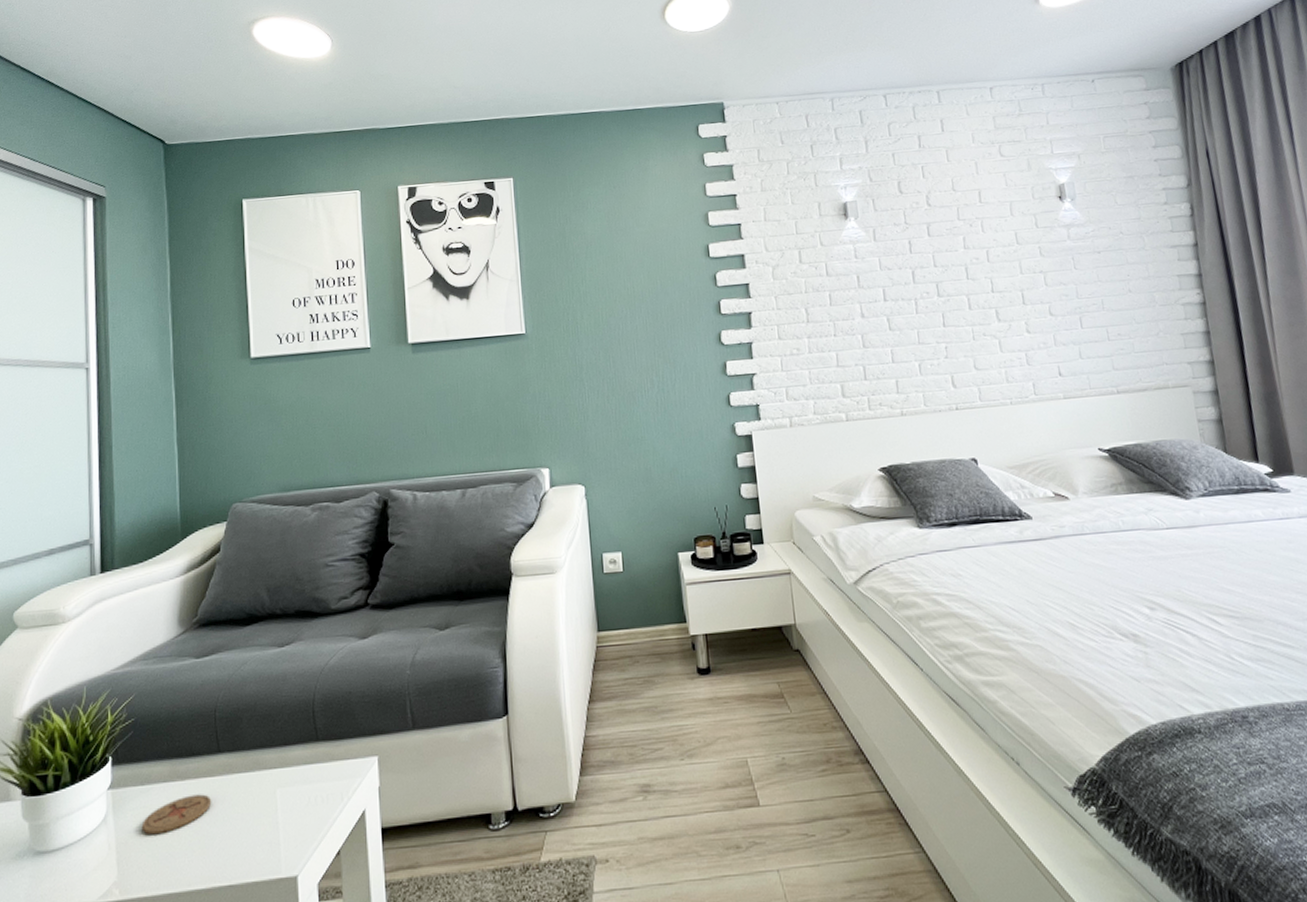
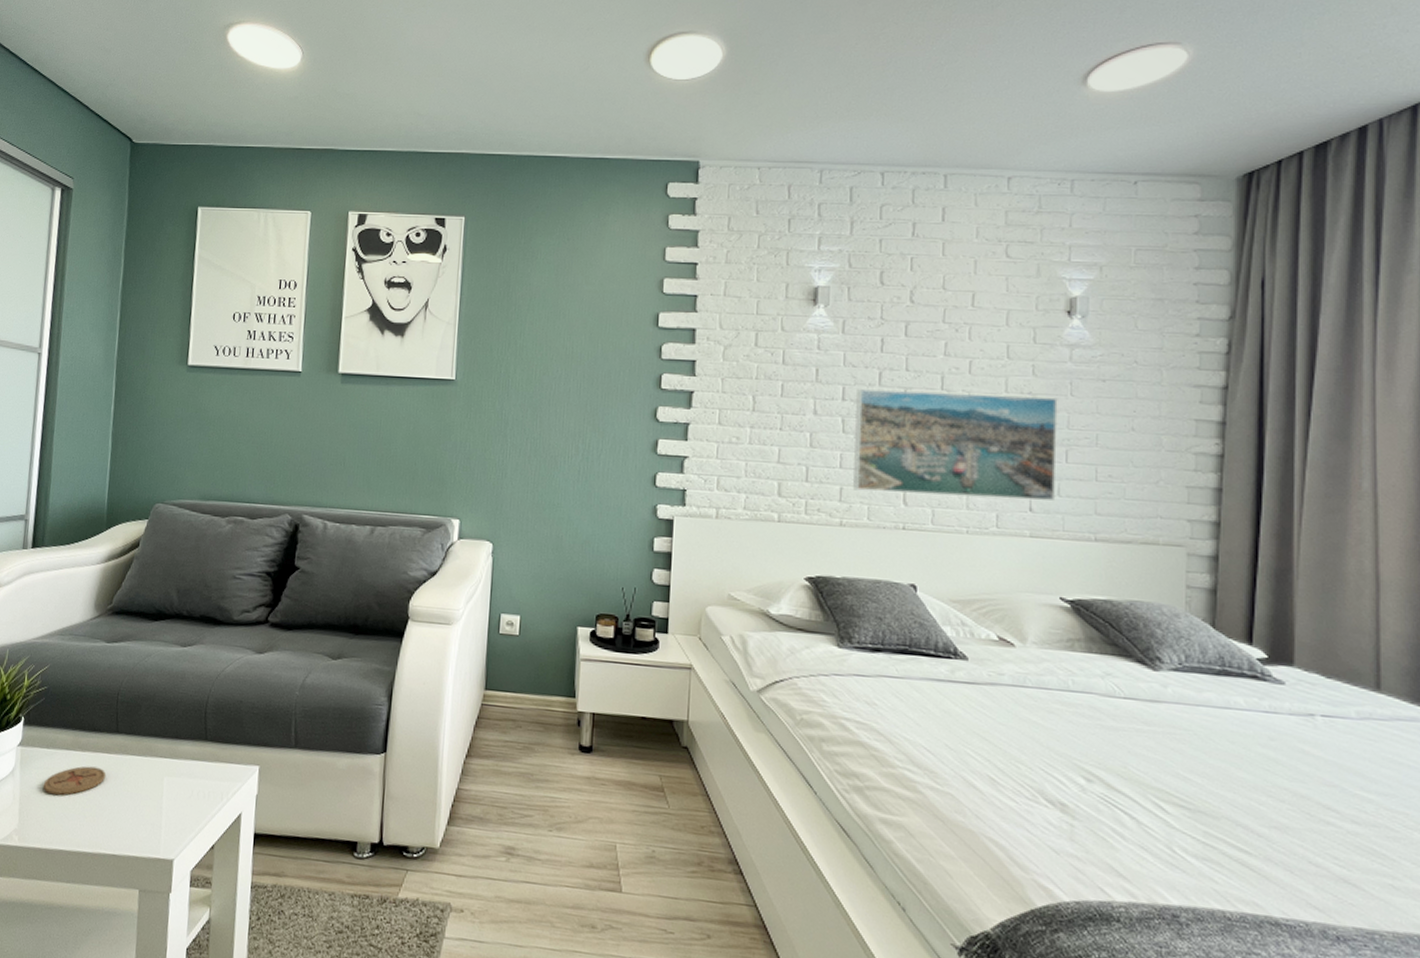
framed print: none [895,272,1078,381] -> present [853,389,1058,502]

